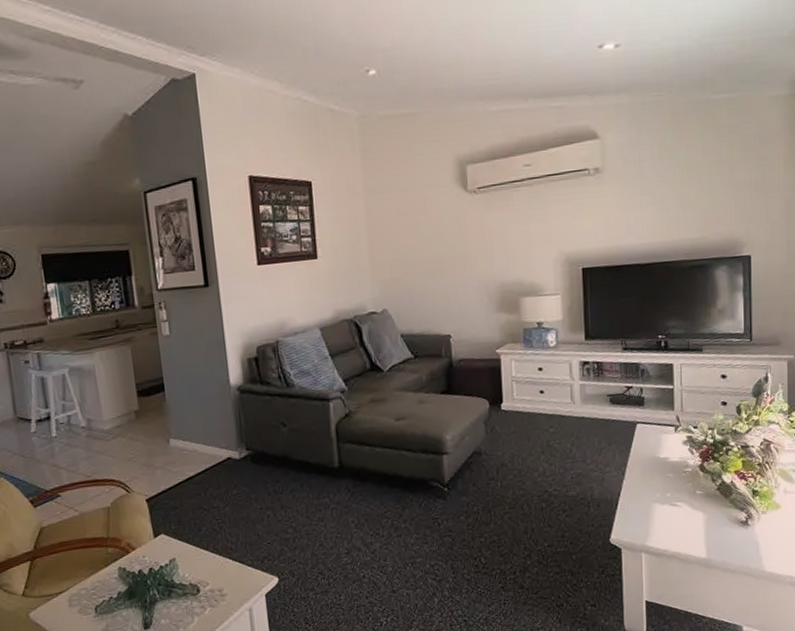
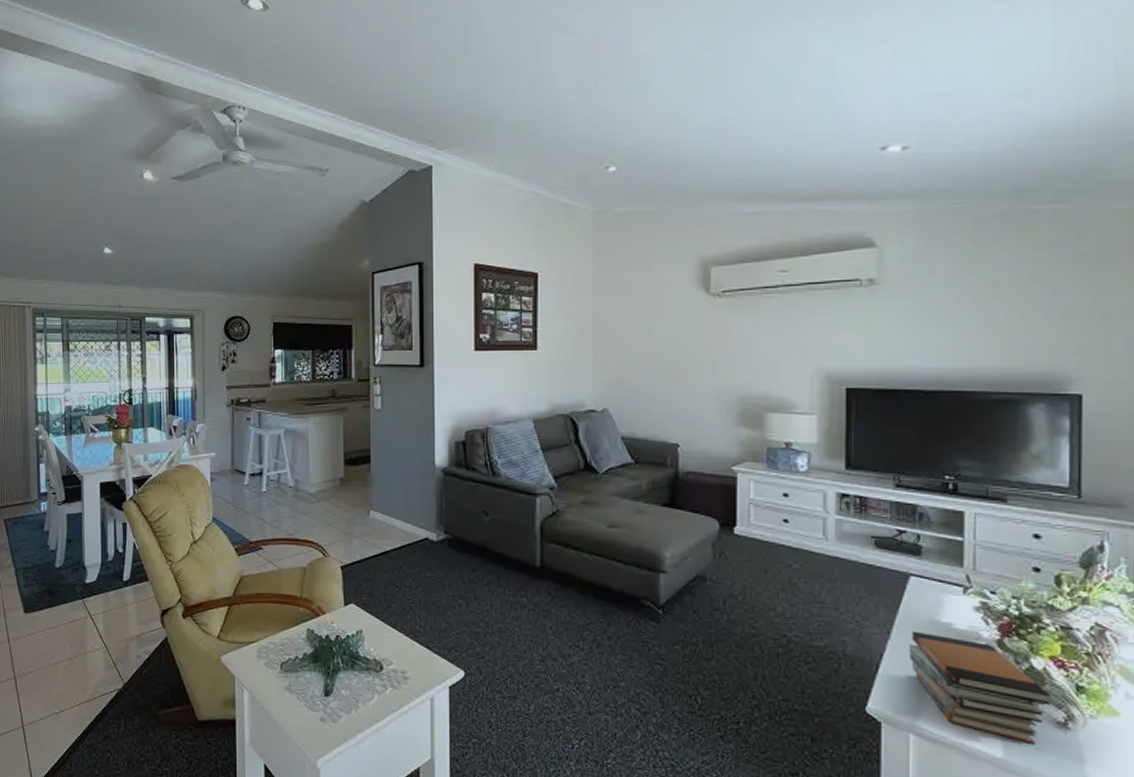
book stack: none [638,468,736,543] -> present [908,631,1050,744]

